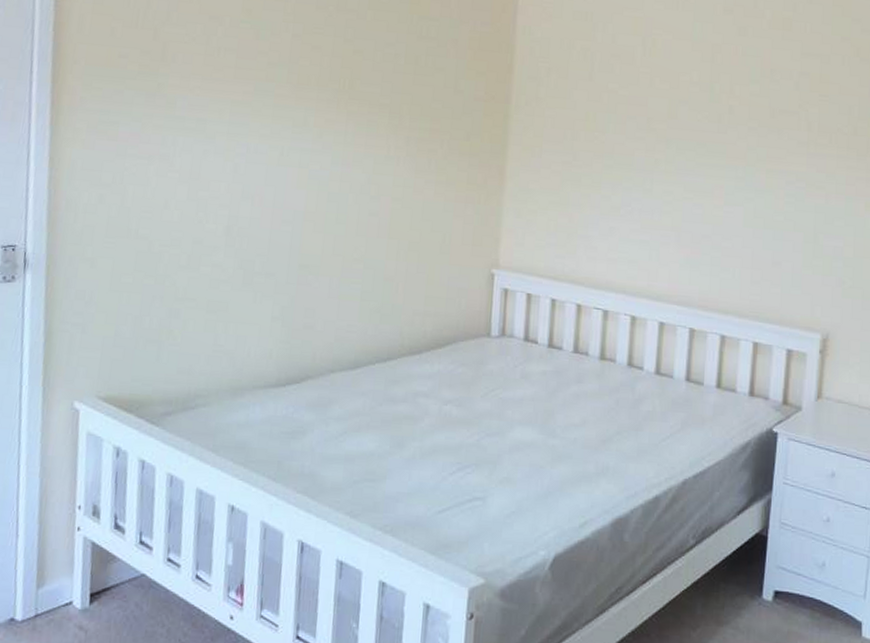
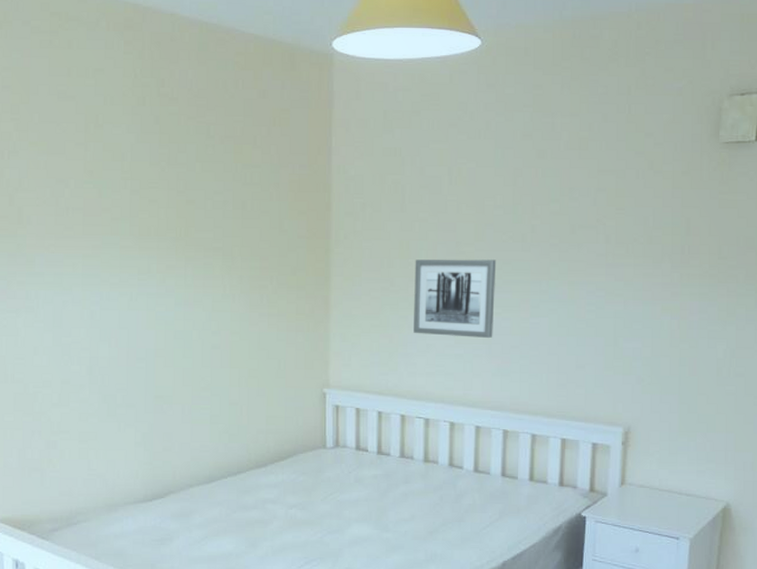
wall art: none [596,133,690,225] -> present [414,259,497,338]

